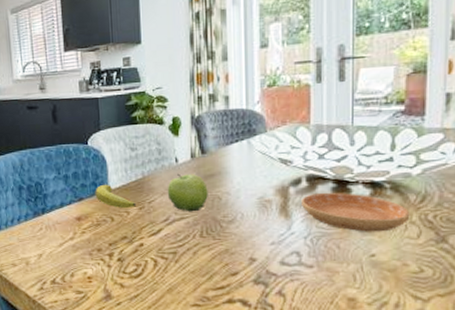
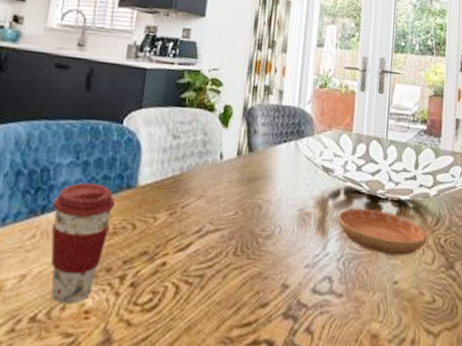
coffee cup: none [48,190,94,273] -> present [50,182,116,304]
banana: present [95,184,136,208] -> none [118,178,167,212]
fruit: present [167,173,208,212] -> none [204,172,250,223]

